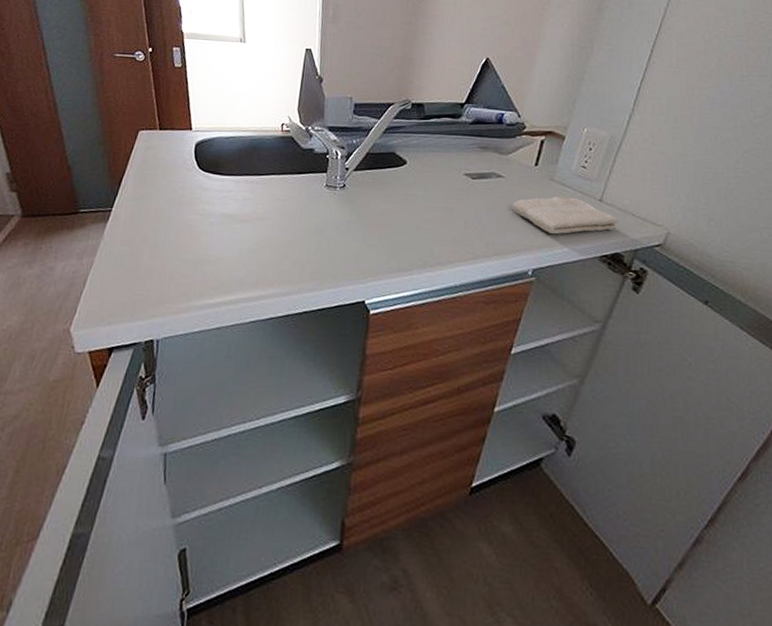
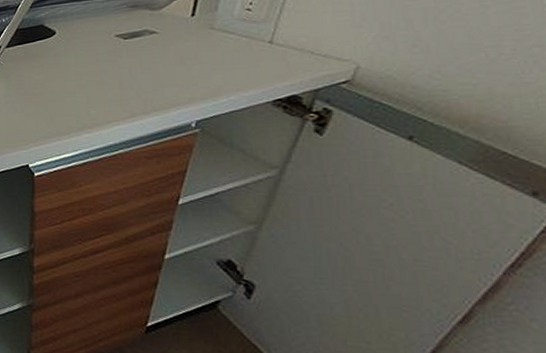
washcloth: present [512,196,618,235] -> none [168,43,294,84]

